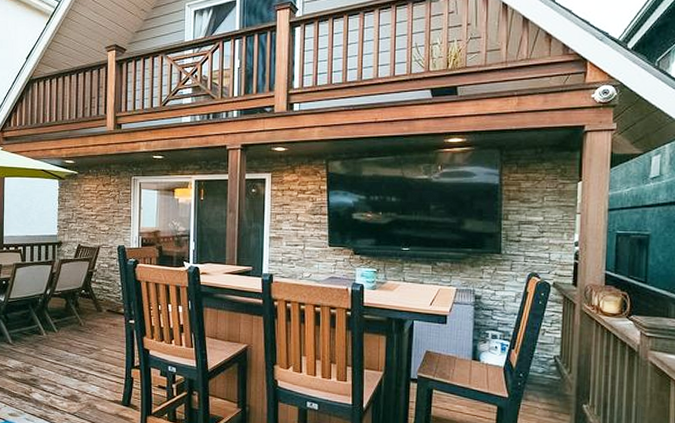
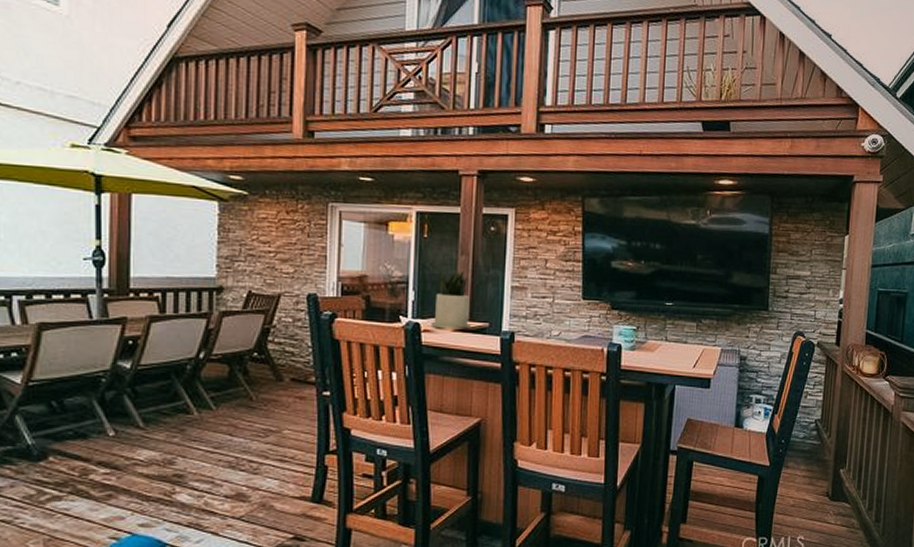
planter: none [207,224,239,272] -> present [430,269,472,330]

